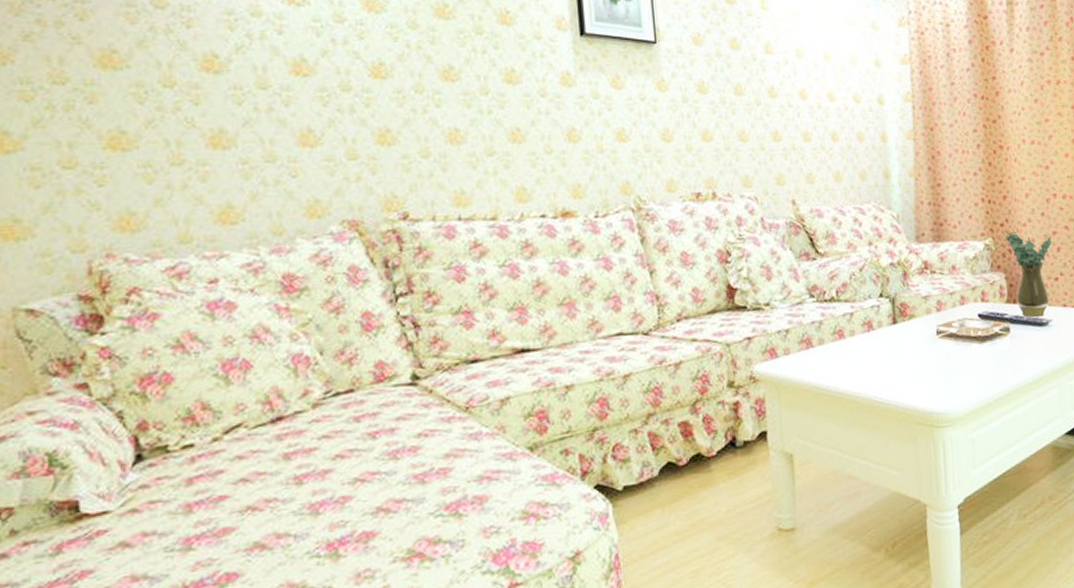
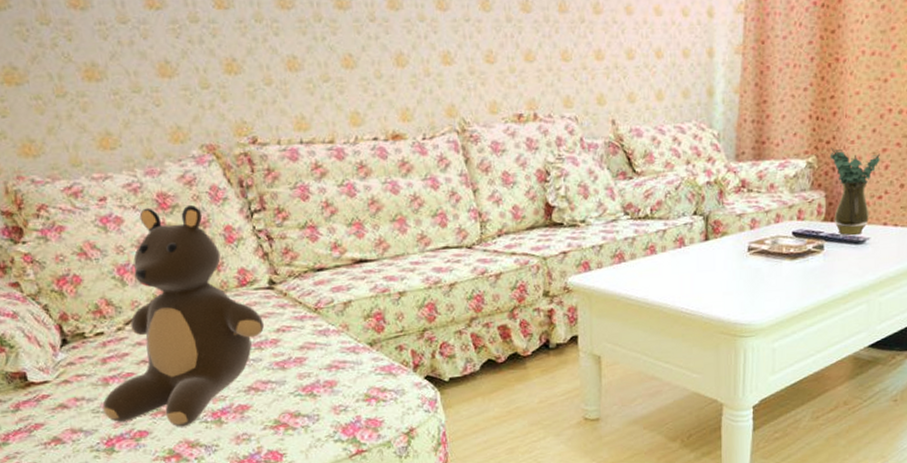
teddy bear: none [180,287,402,566] -> present [102,204,264,427]

